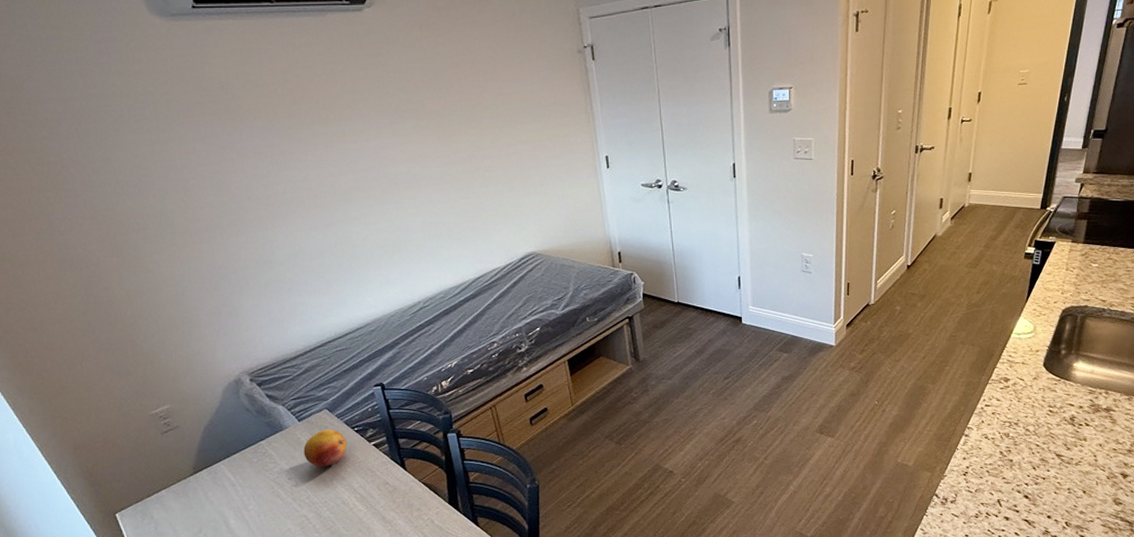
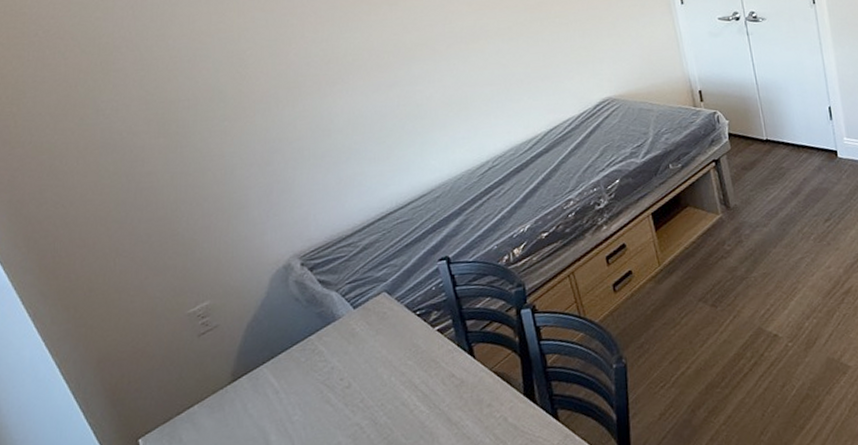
fruit: present [303,429,348,468] -> none [358,315,408,363]

